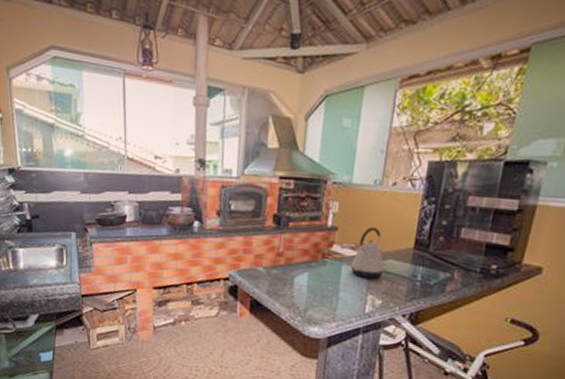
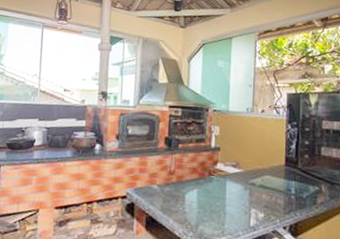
kettle: present [350,227,385,279] -> none [233,147,263,193]

